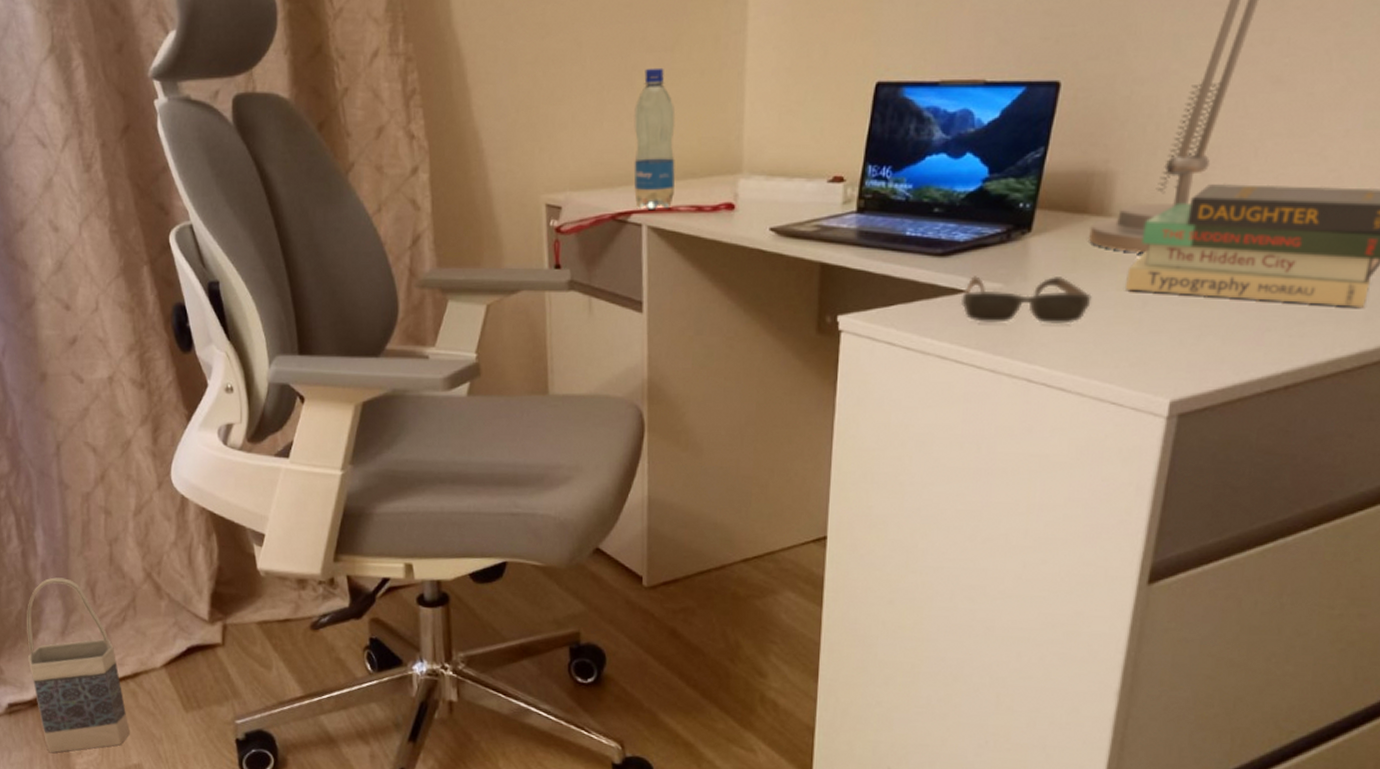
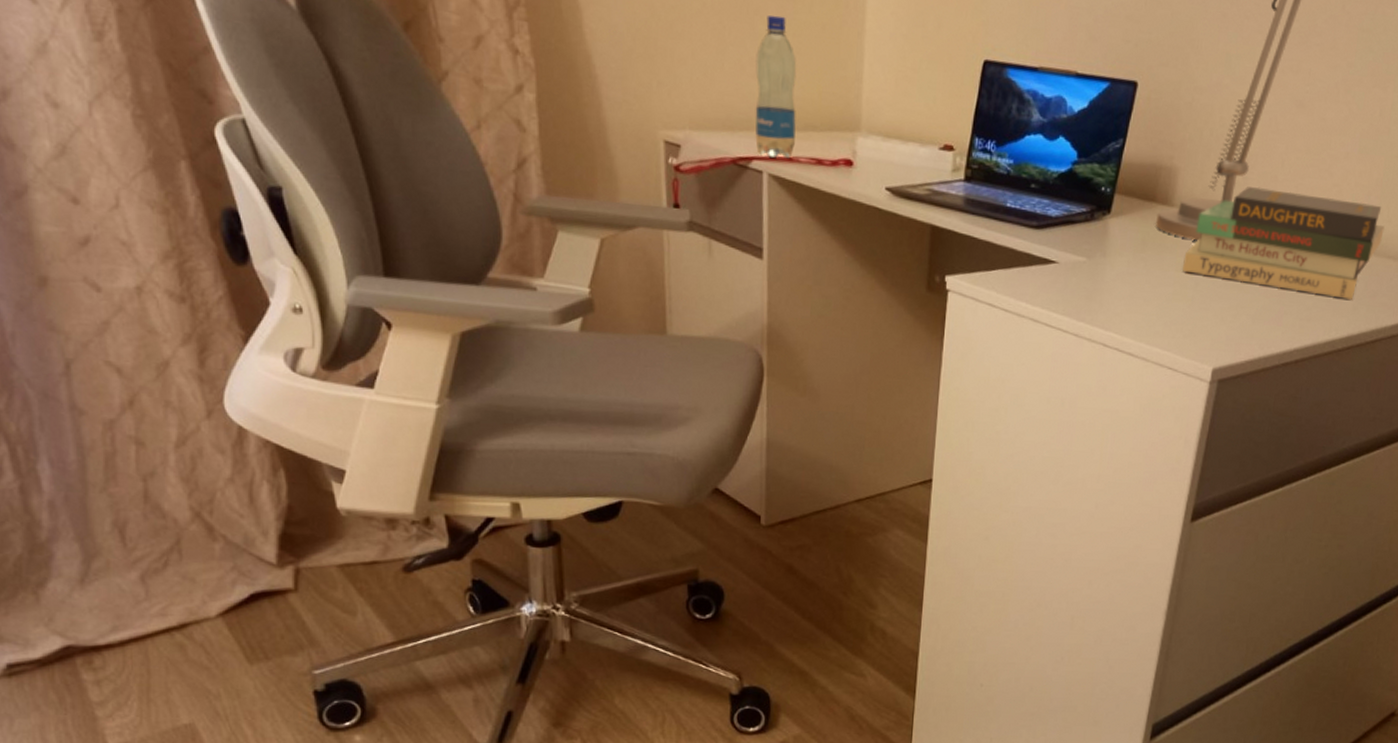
bag: present [27,577,130,753] -> none [29,517,177,718]
glasses: present [962,276,1092,324] -> none [1052,249,1156,298]

